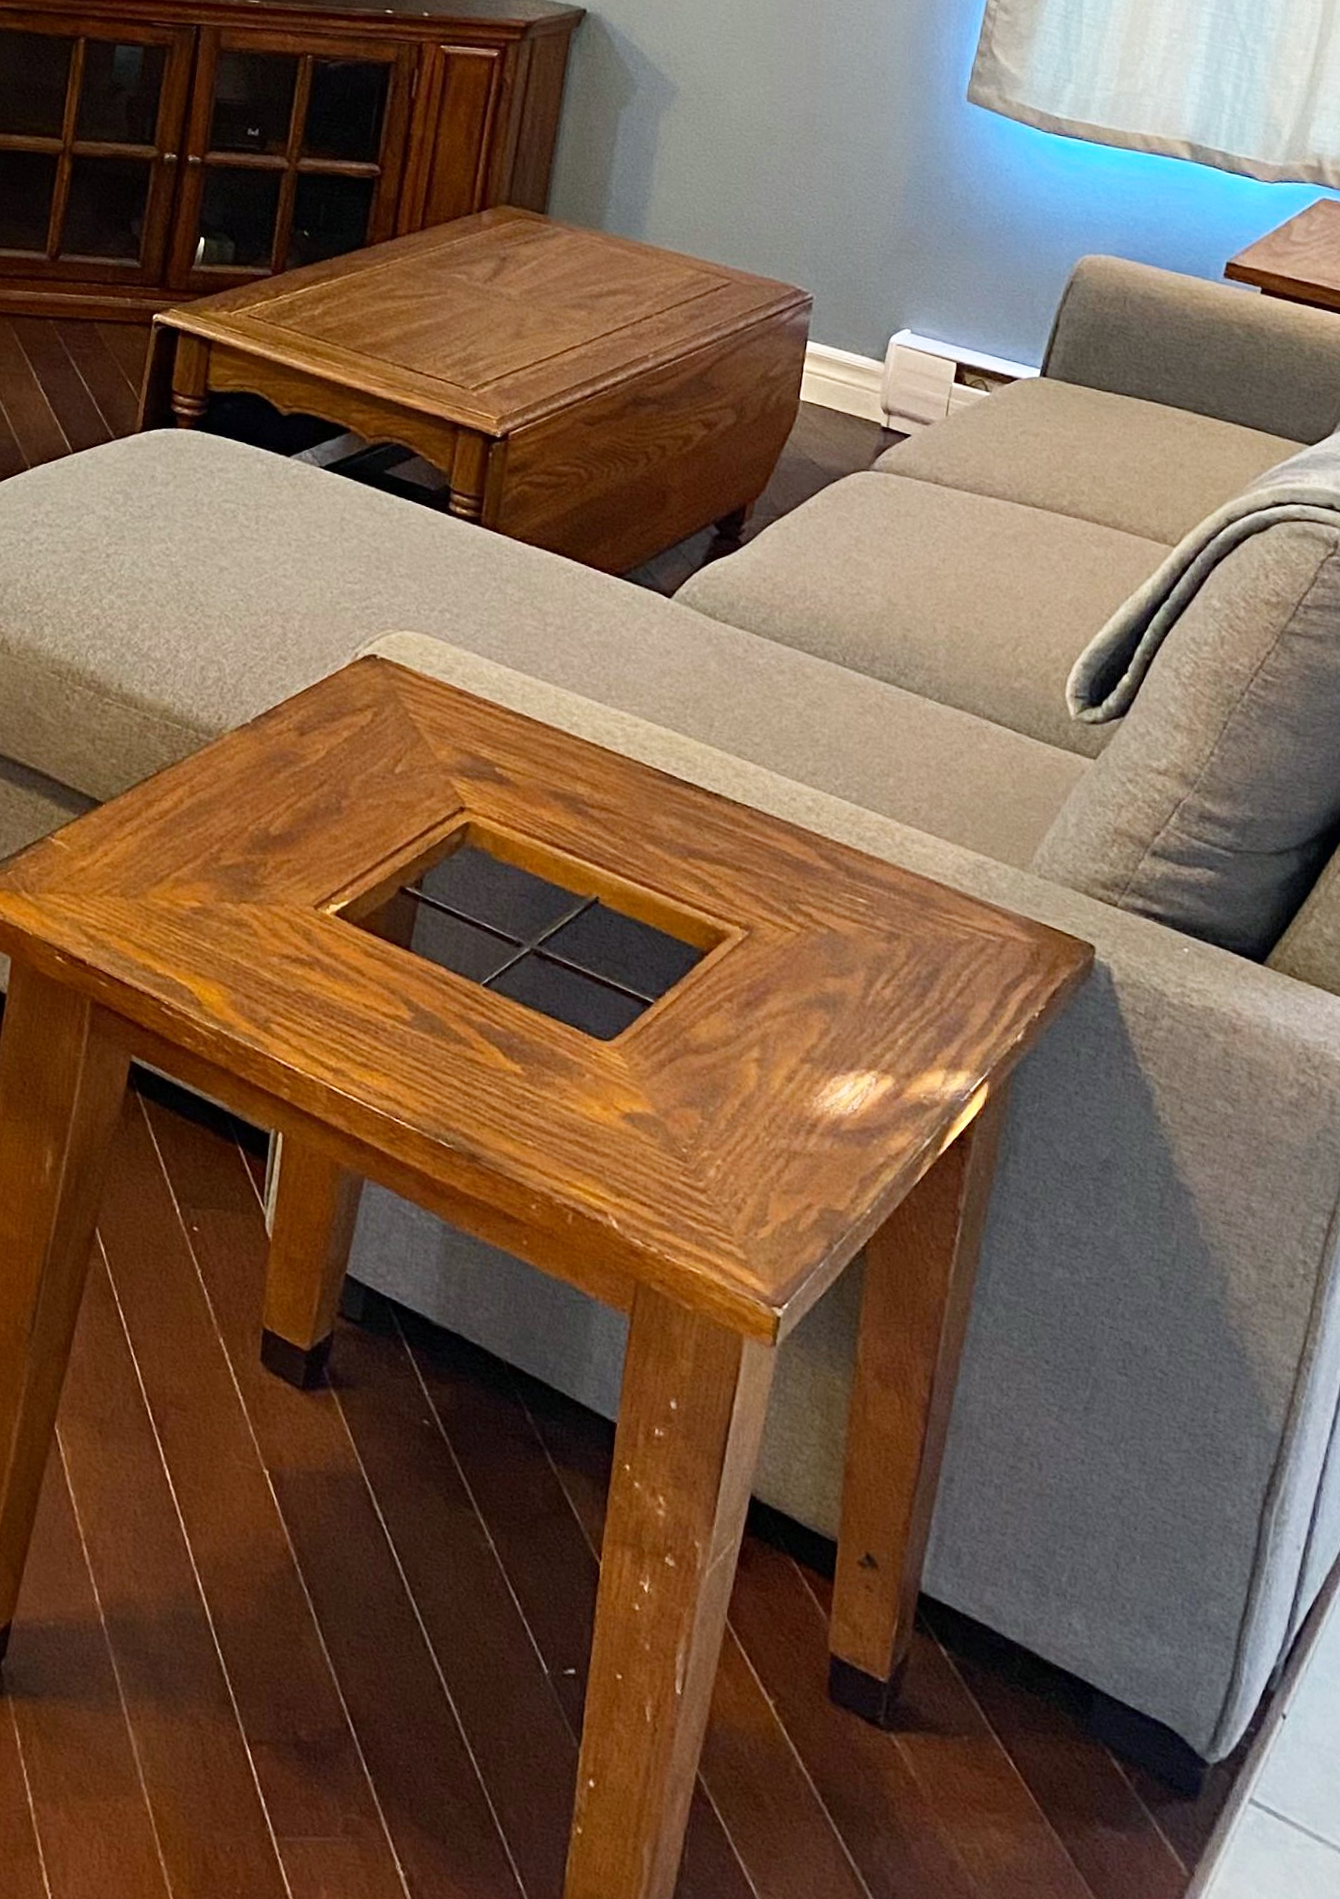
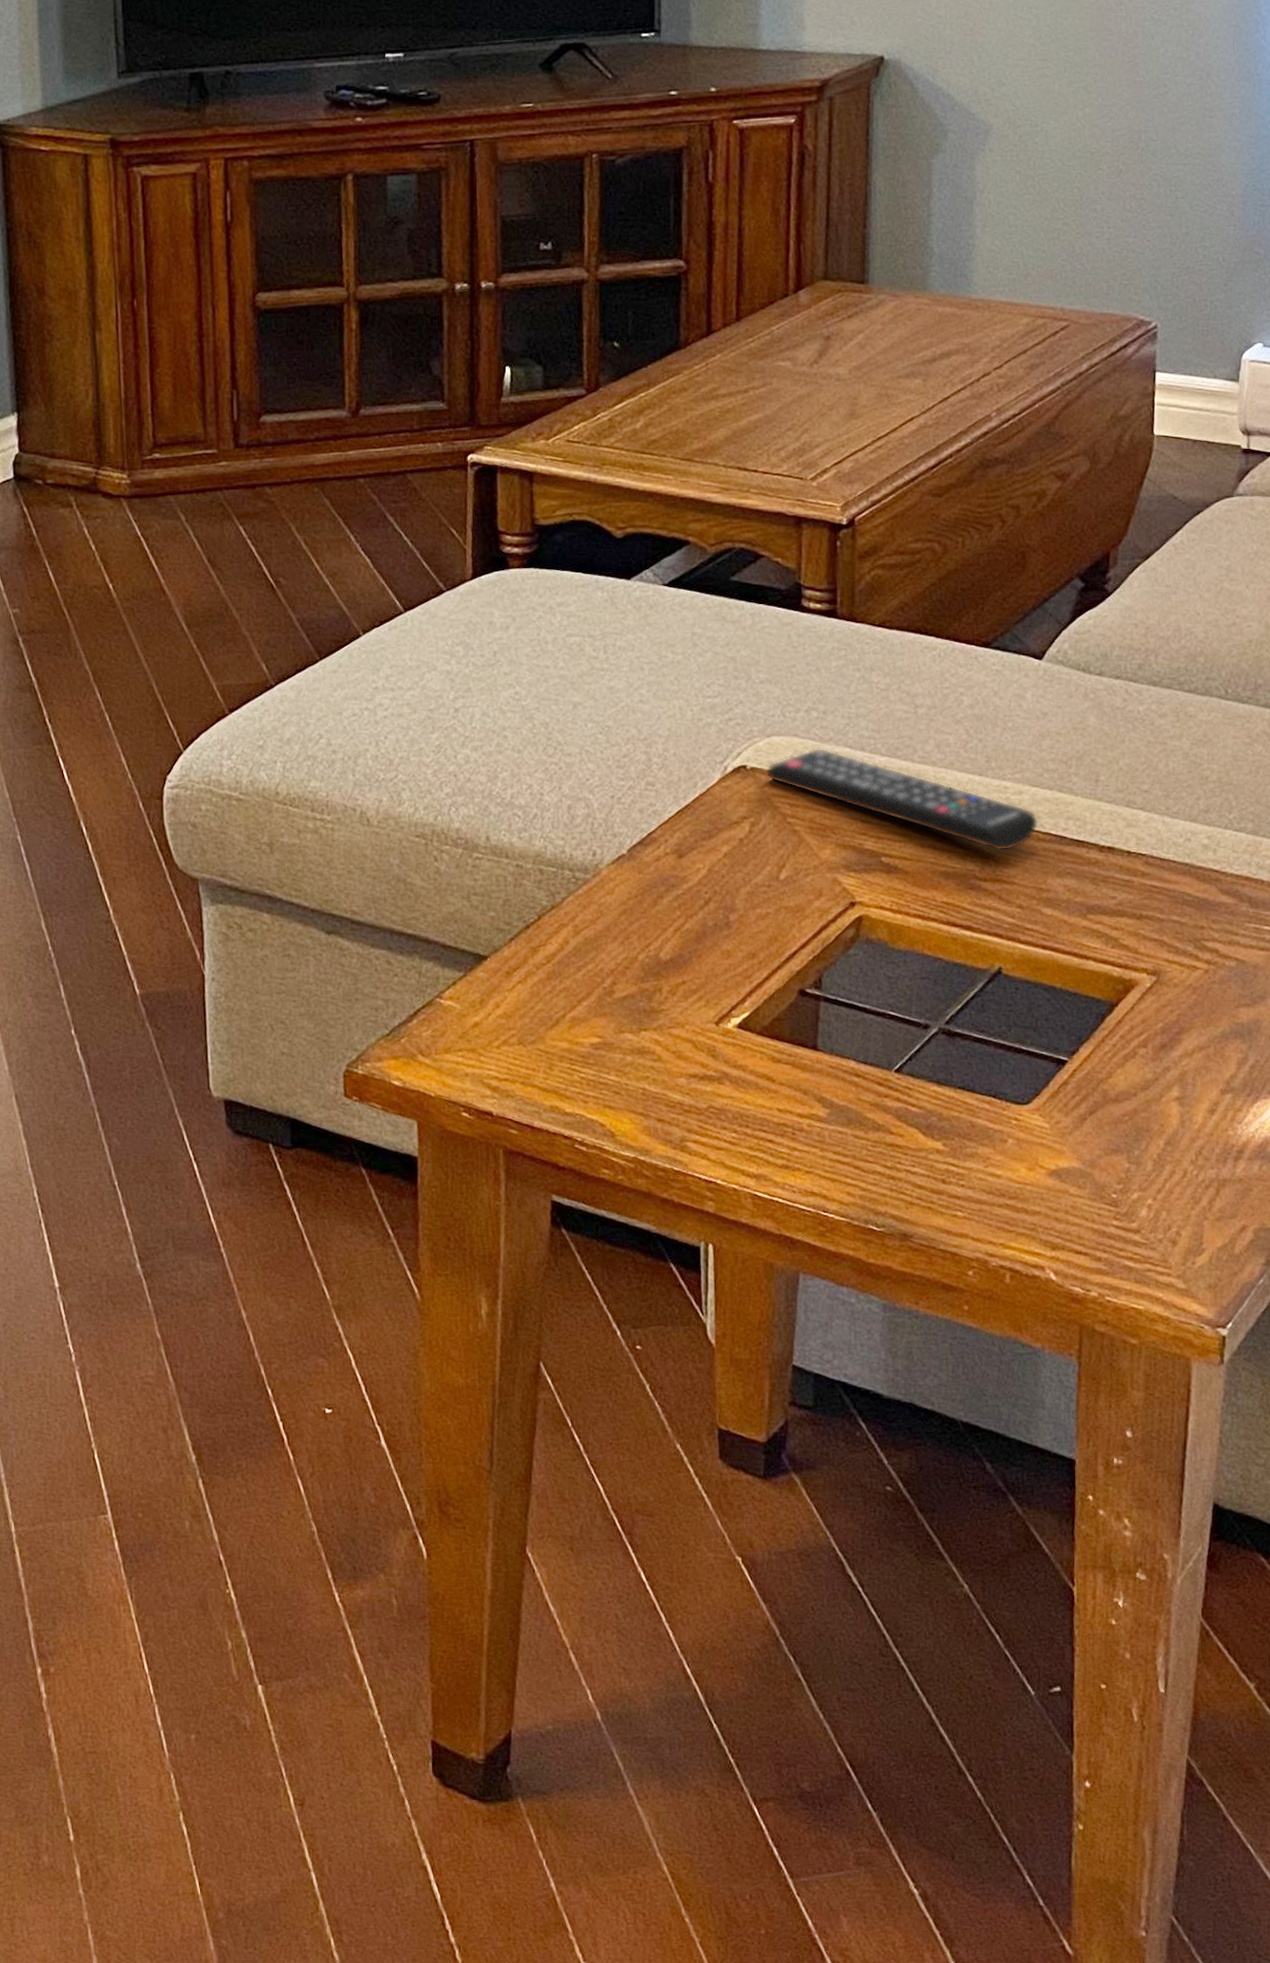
remote control: none [394,649,651,782] -> present [765,748,1039,852]

